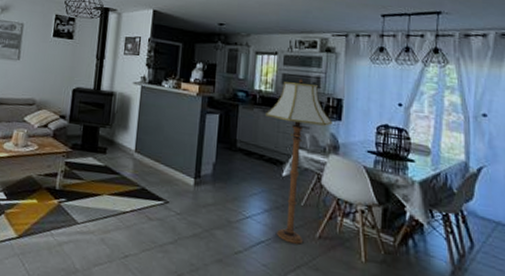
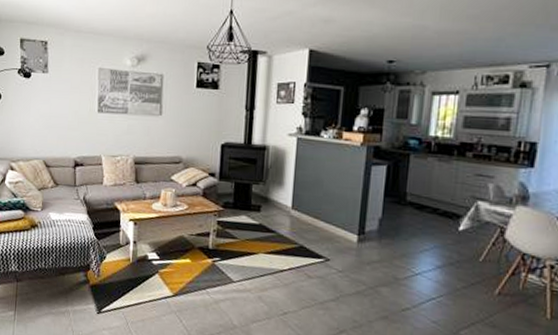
floor lamp: present [266,78,333,244] -> none [442,120,523,301]

